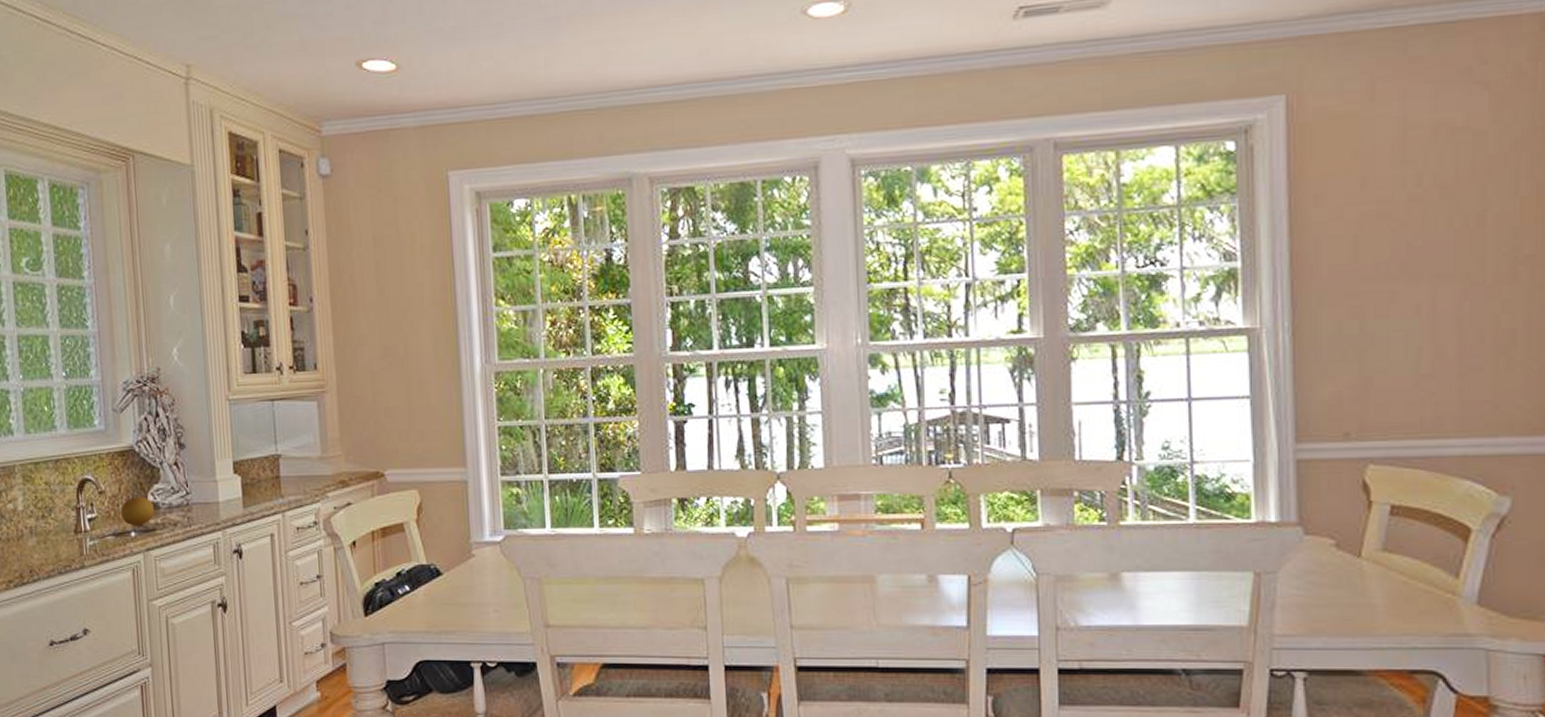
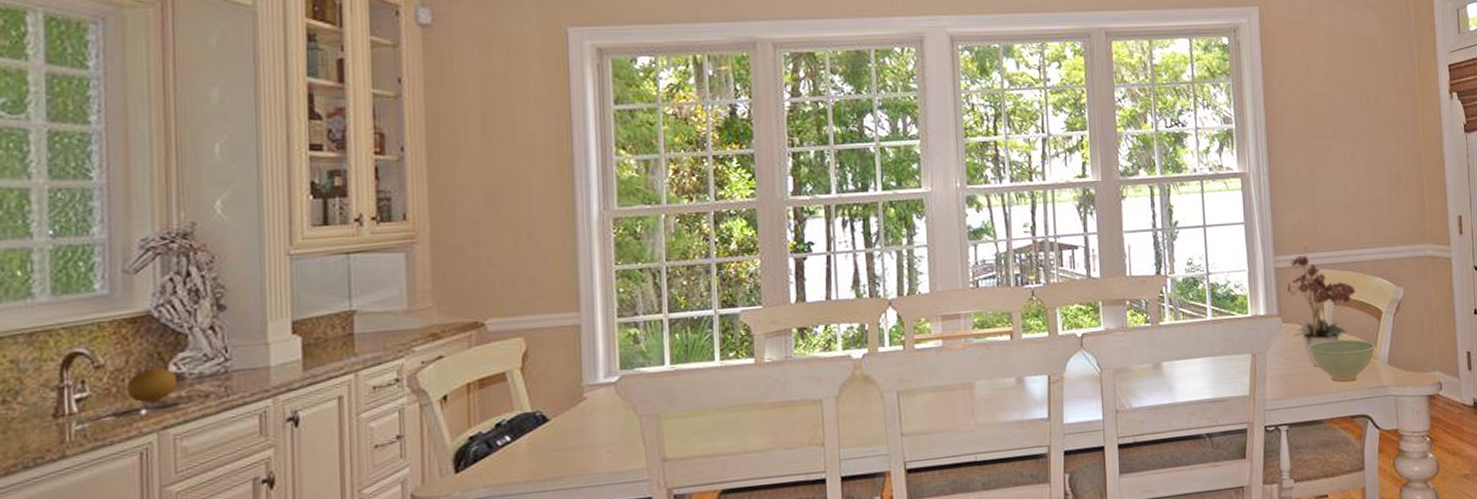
flower arrangement: none [1314,444,1427,600] -> present [1287,255,1356,368]
bowl: none [1344,564,1457,624] -> present [1308,339,1376,383]

